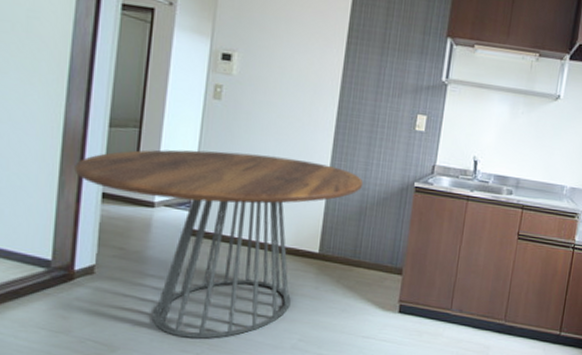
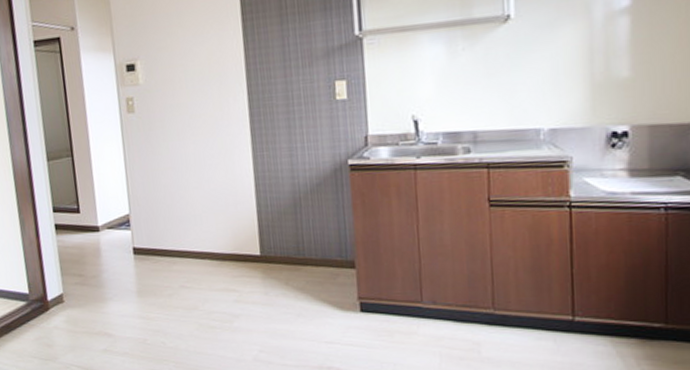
dining table: present [74,149,364,339] -> none [28,158,292,357]

